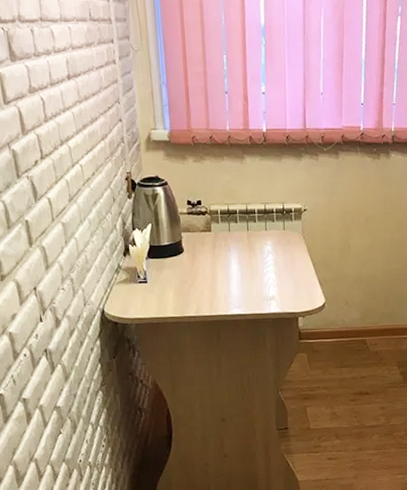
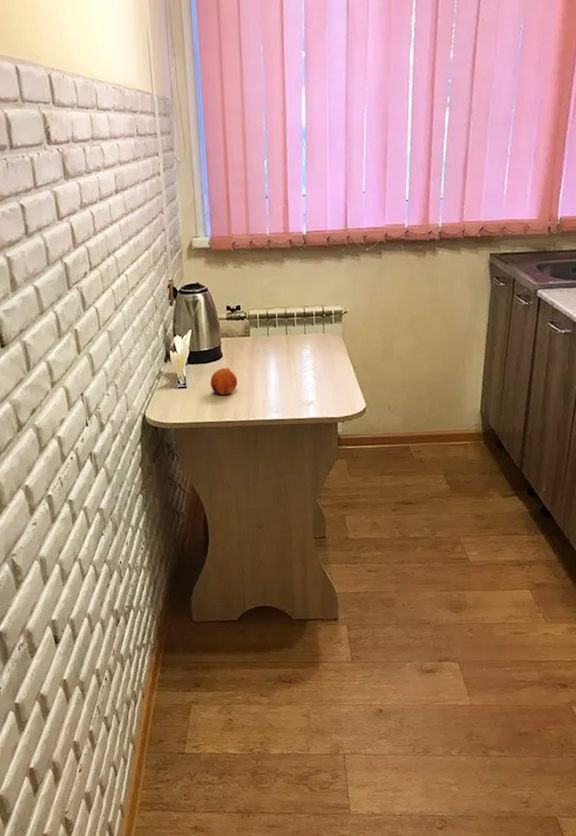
fruit: none [172,262,200,290] -> present [210,368,238,395]

